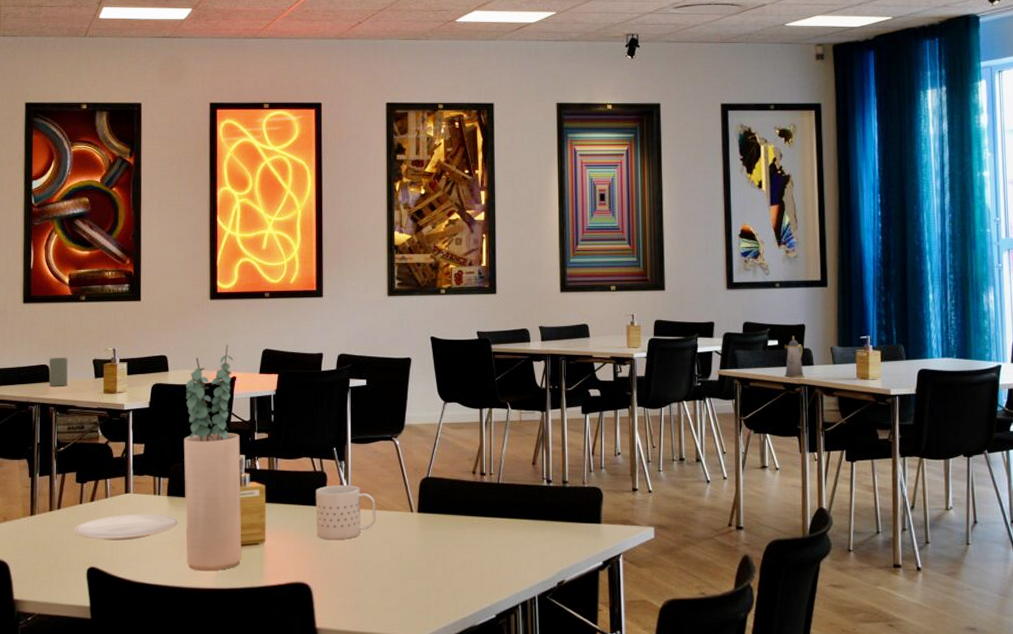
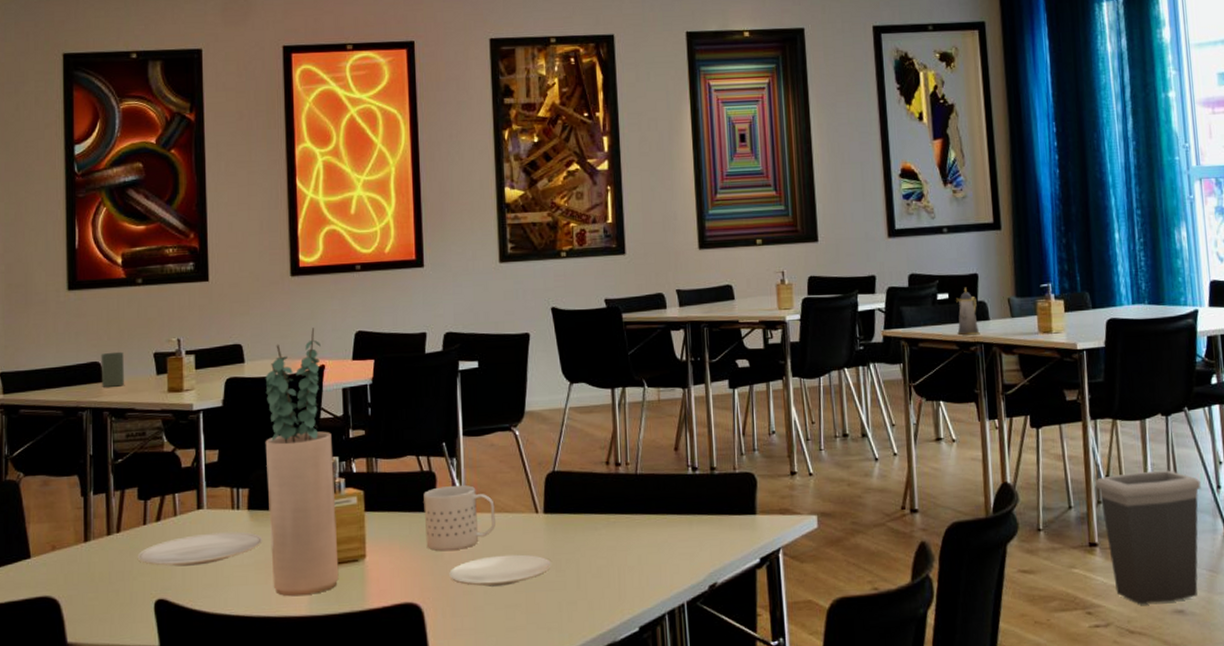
plate: none [335,546,422,572] -> present [449,554,551,587]
trash bin: none [902,504,996,620] -> present [1096,470,1201,604]

